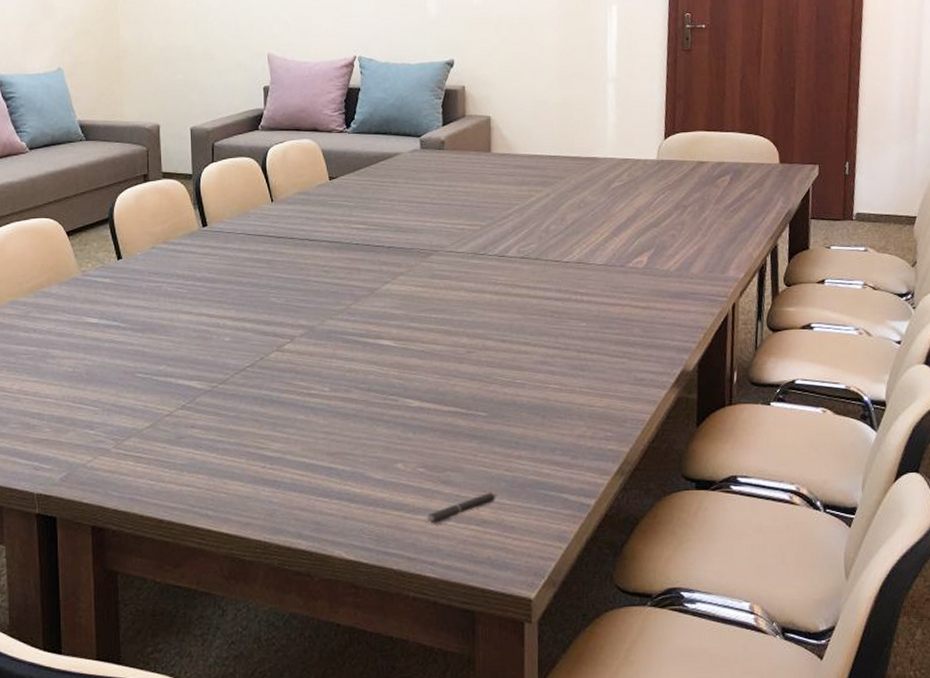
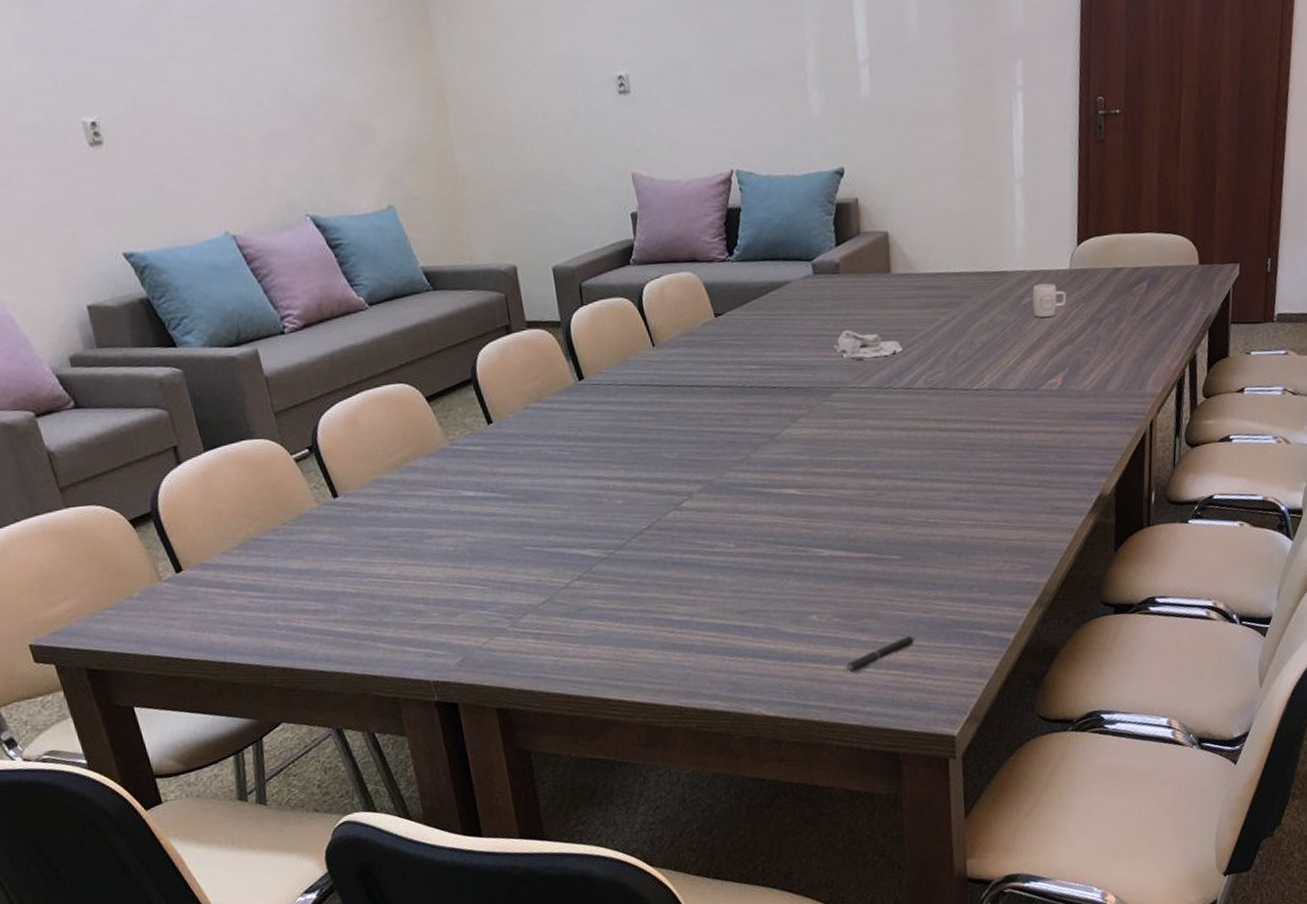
tissue: none [435,199,499,227] -> present [833,330,904,360]
mug: none [621,171,653,202] -> present [1032,283,1066,318]

